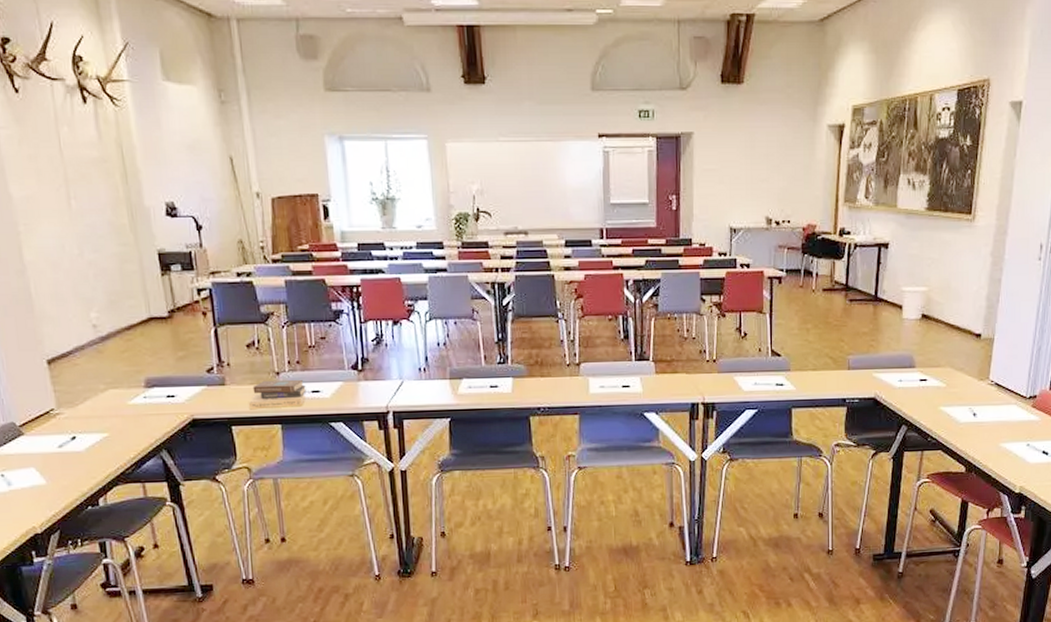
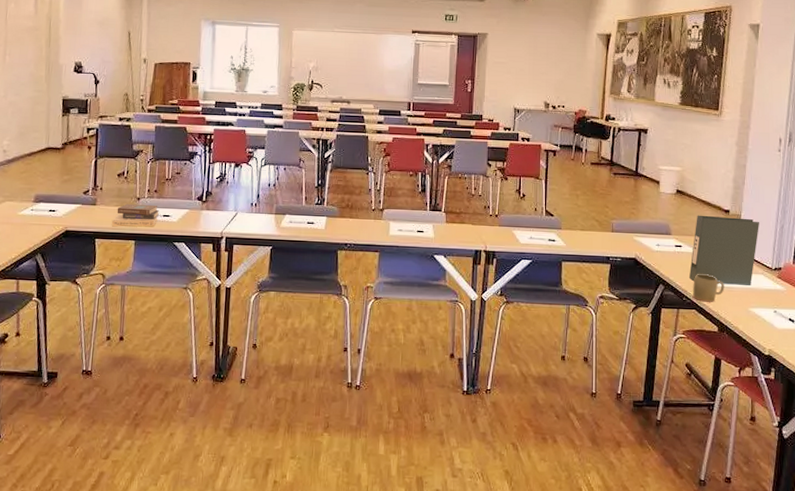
binder: none [935,342,1014,419] -> present [689,215,759,285]
mug: none [939,408,974,441] -> present [693,273,724,302]

